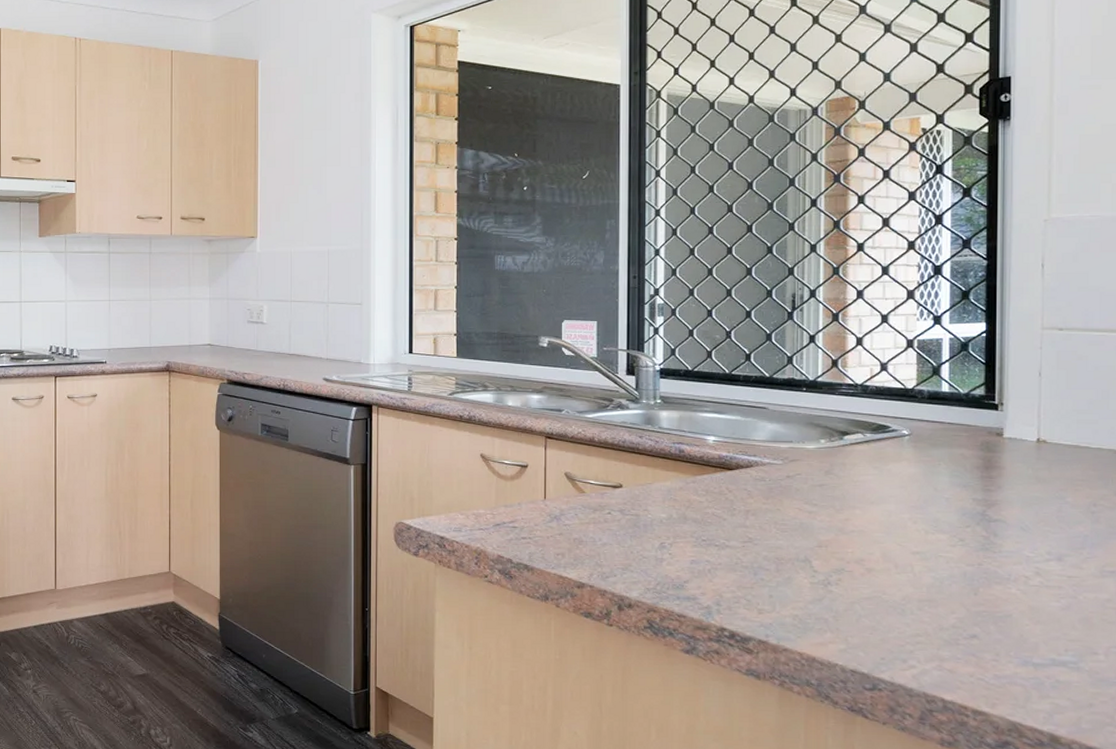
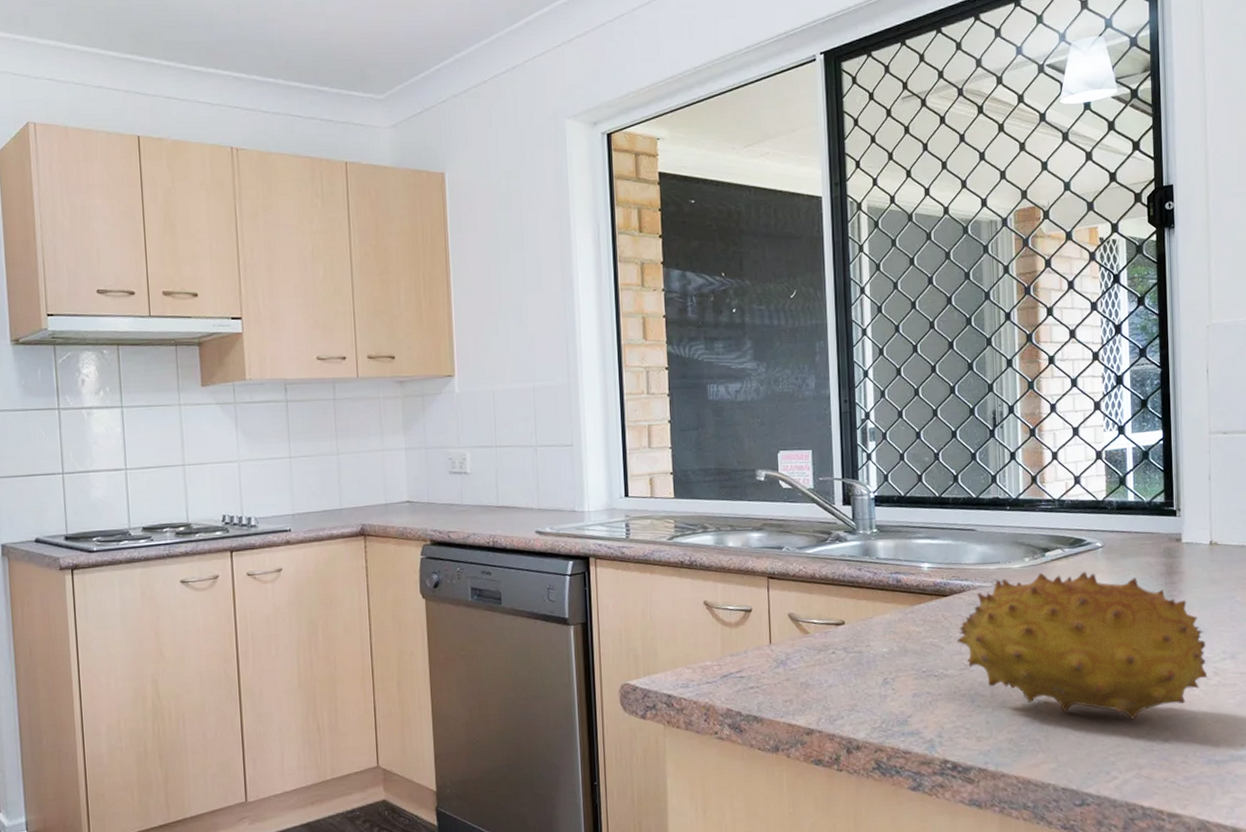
fruit: none [741,455,1028,610] -> present [957,572,1208,719]

